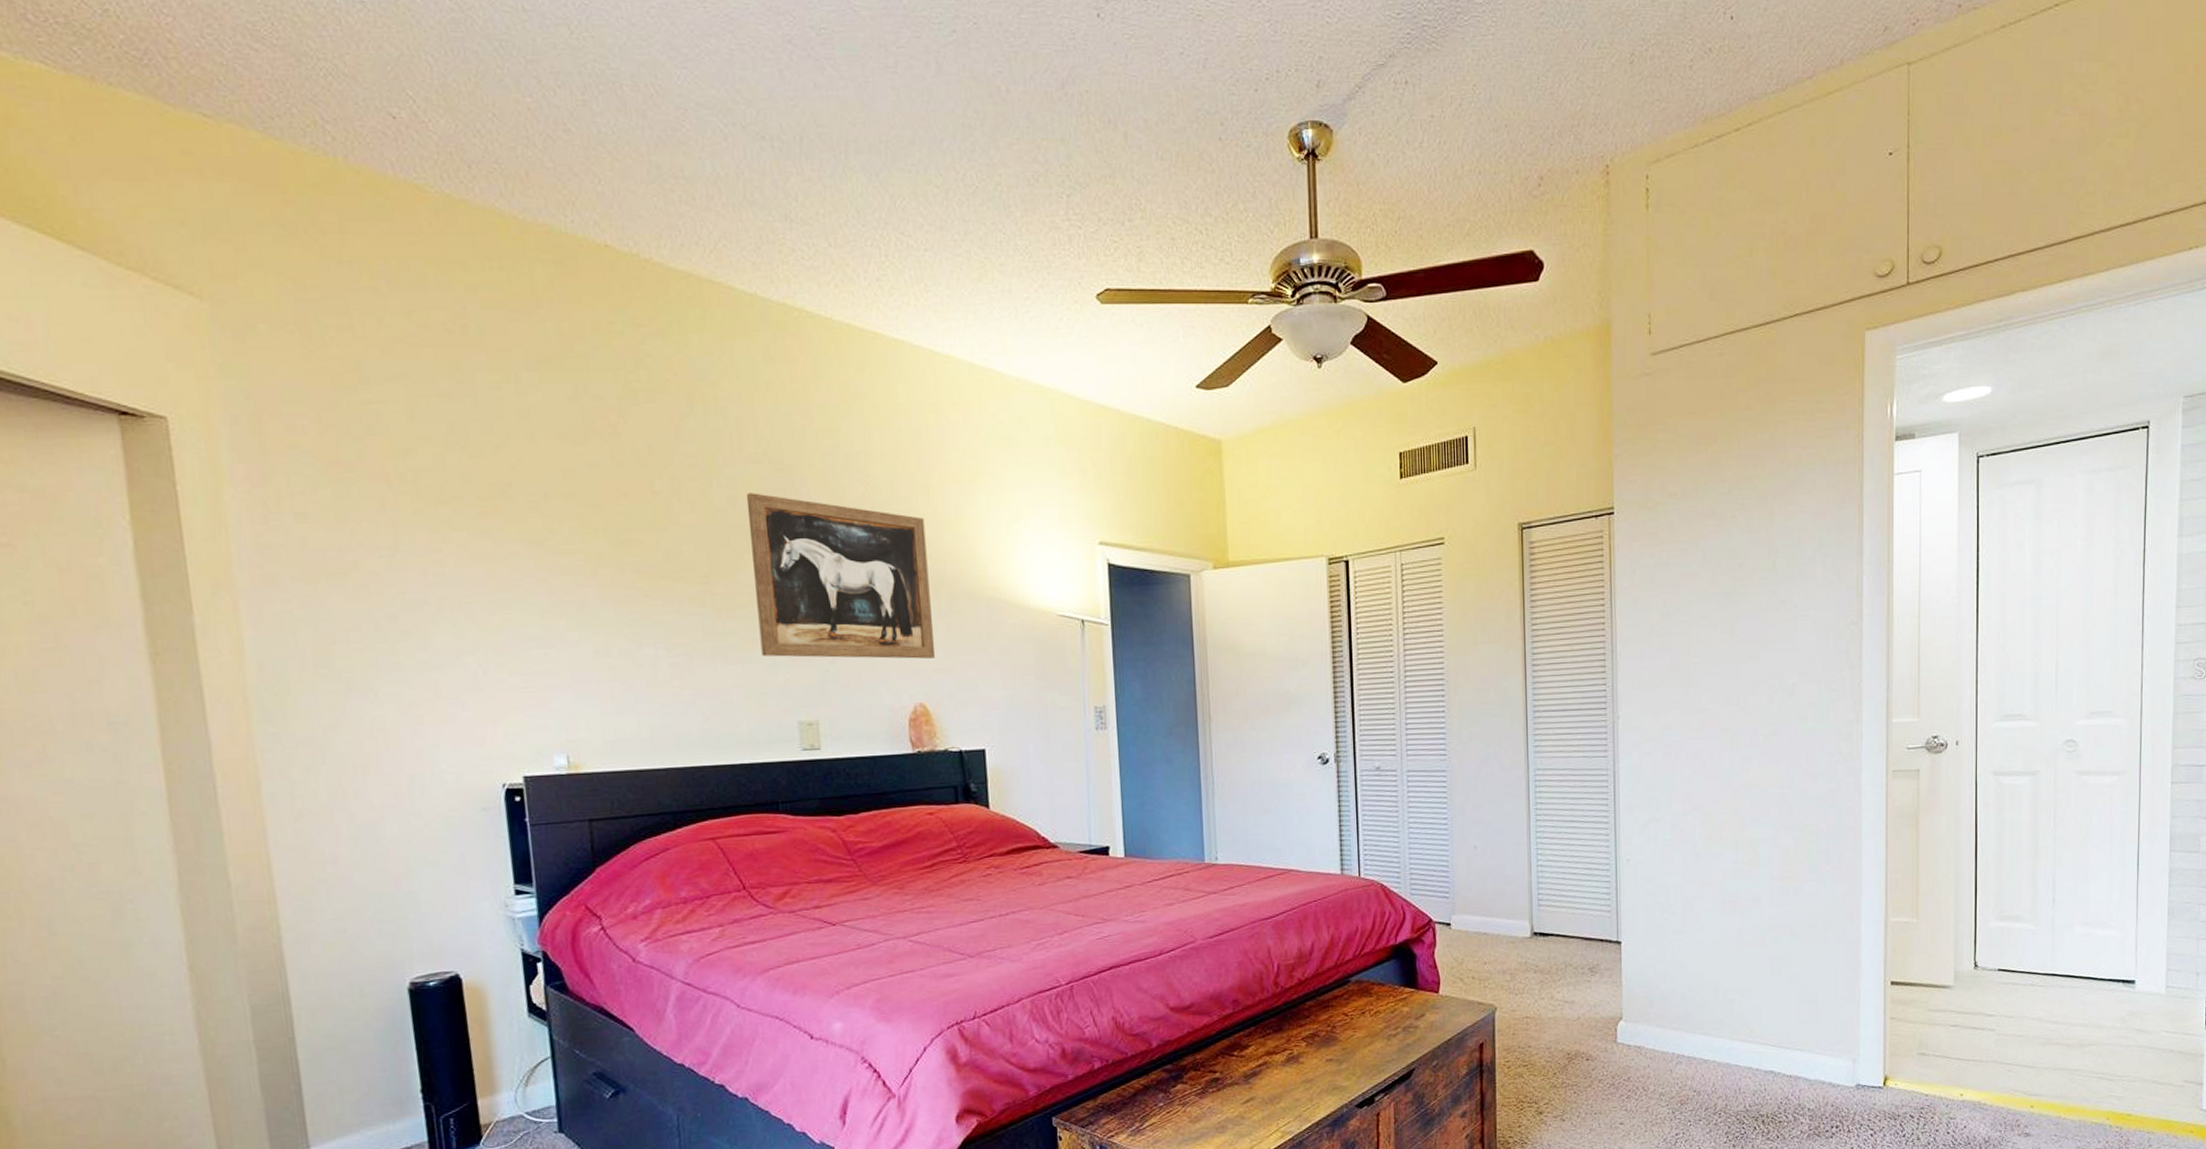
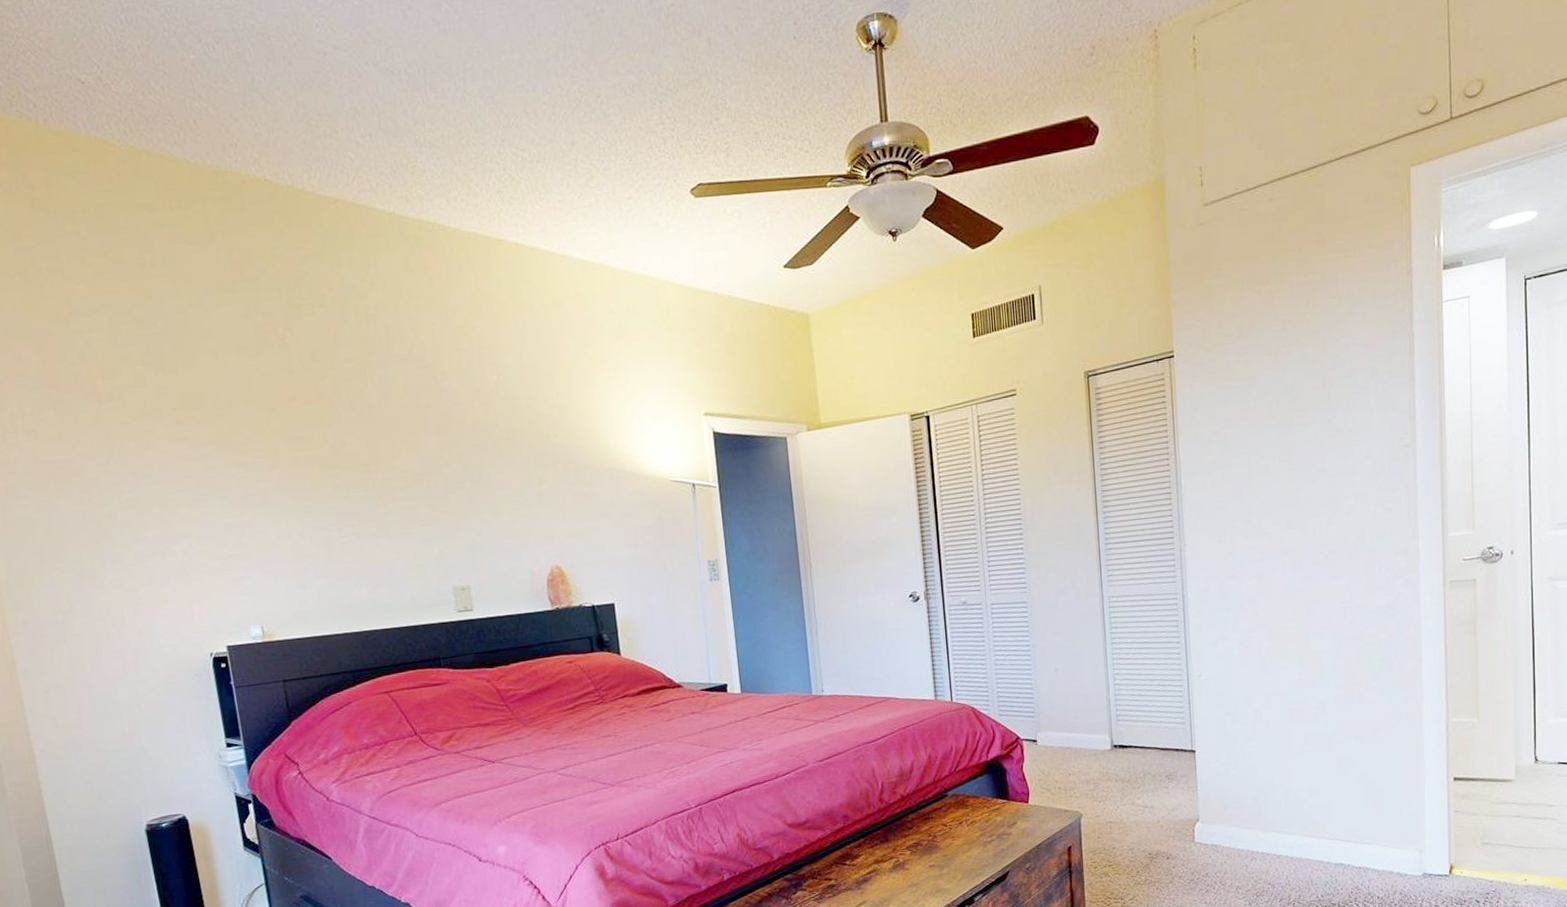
wall art: present [746,493,935,659] -> none [396,389,566,532]

